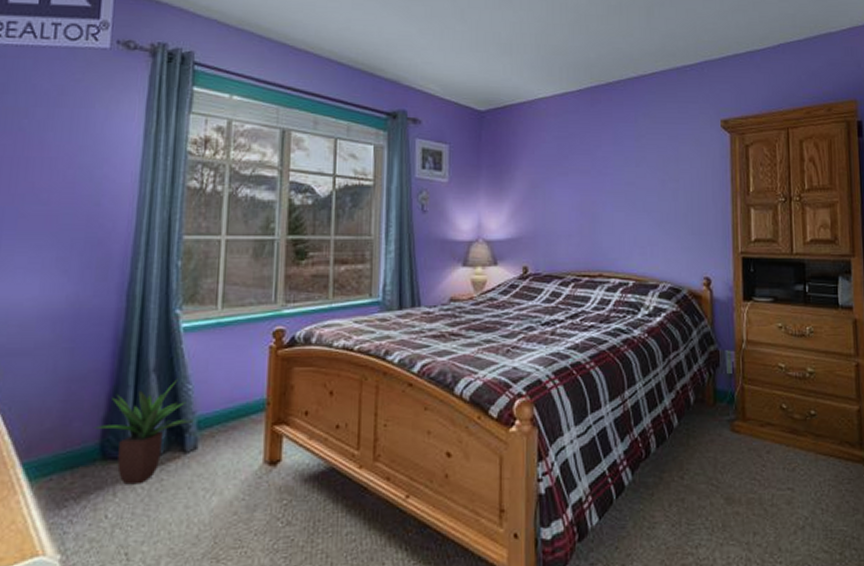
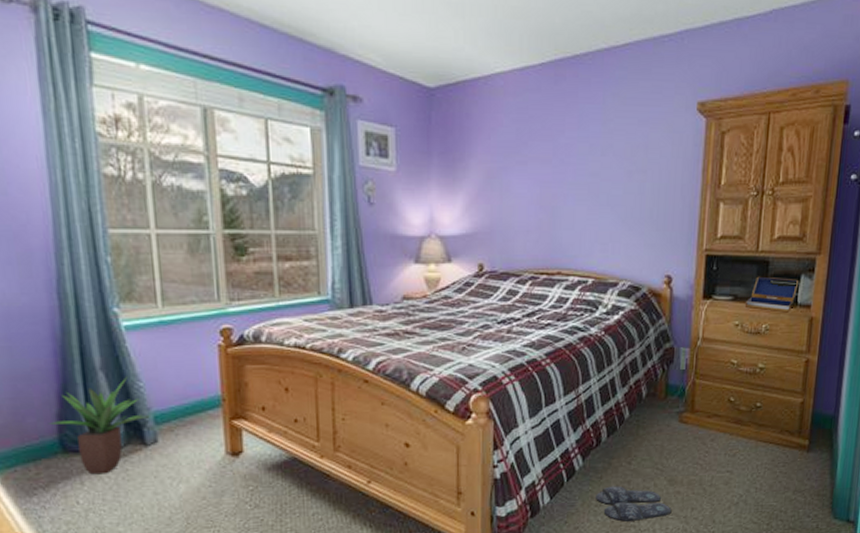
slippers: none [648,504,732,548] -> present [596,486,672,522]
jewelry box: none [785,278,838,315] -> present [744,276,799,313]

